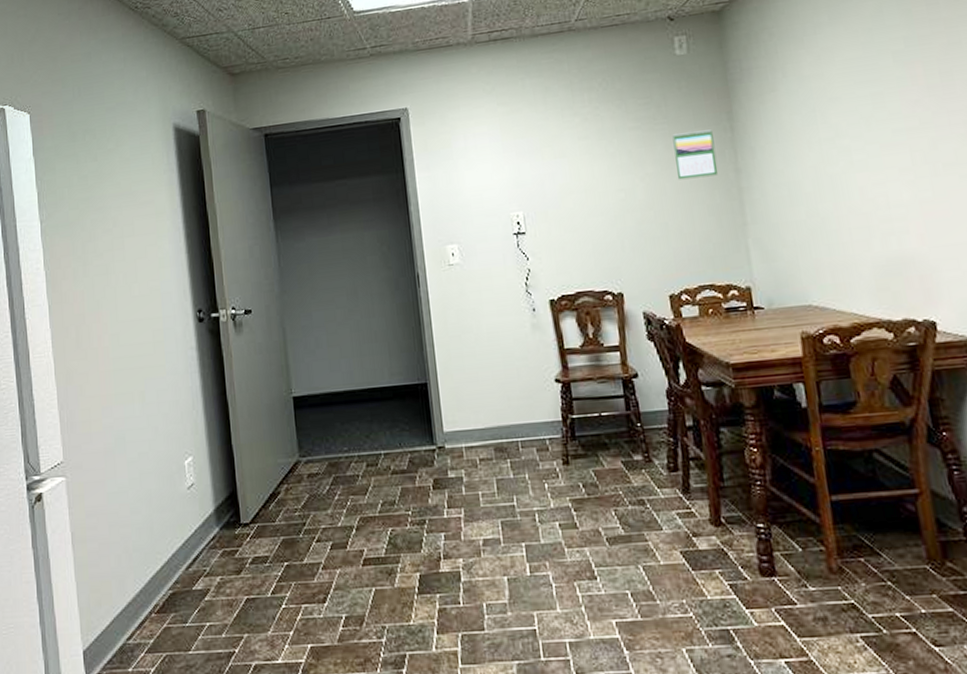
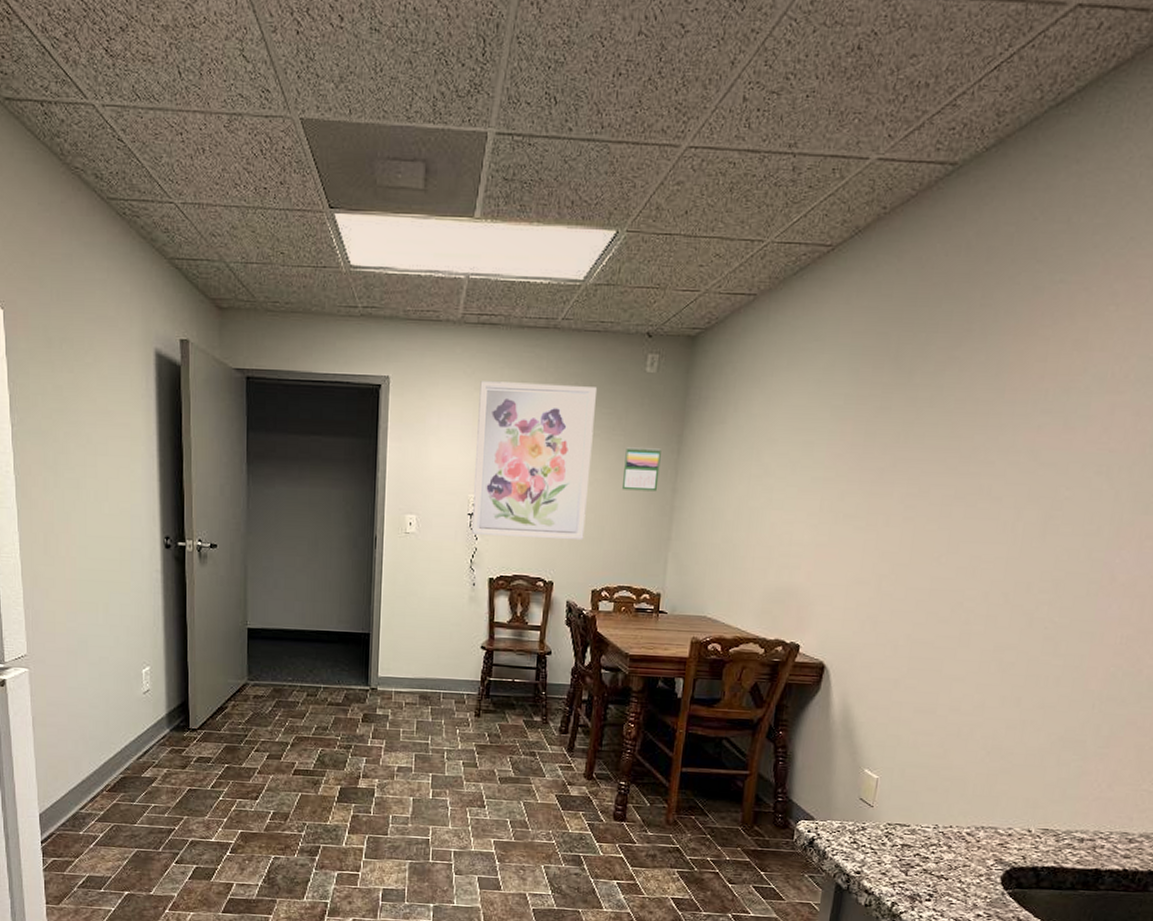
wall art: none [502,80,647,256] -> present [472,381,598,541]

